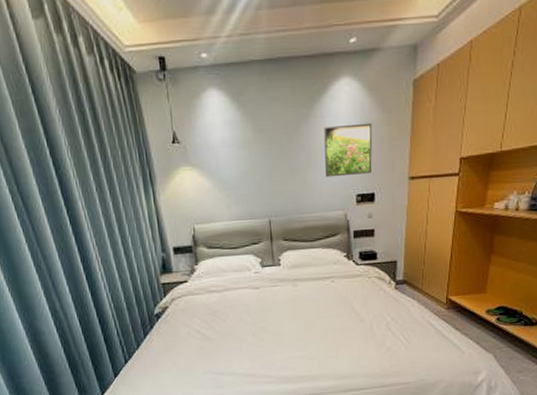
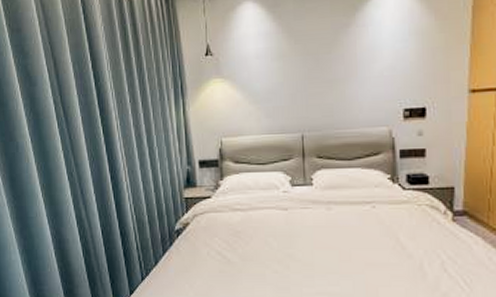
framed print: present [324,123,373,178] -> none [366,30,424,90]

